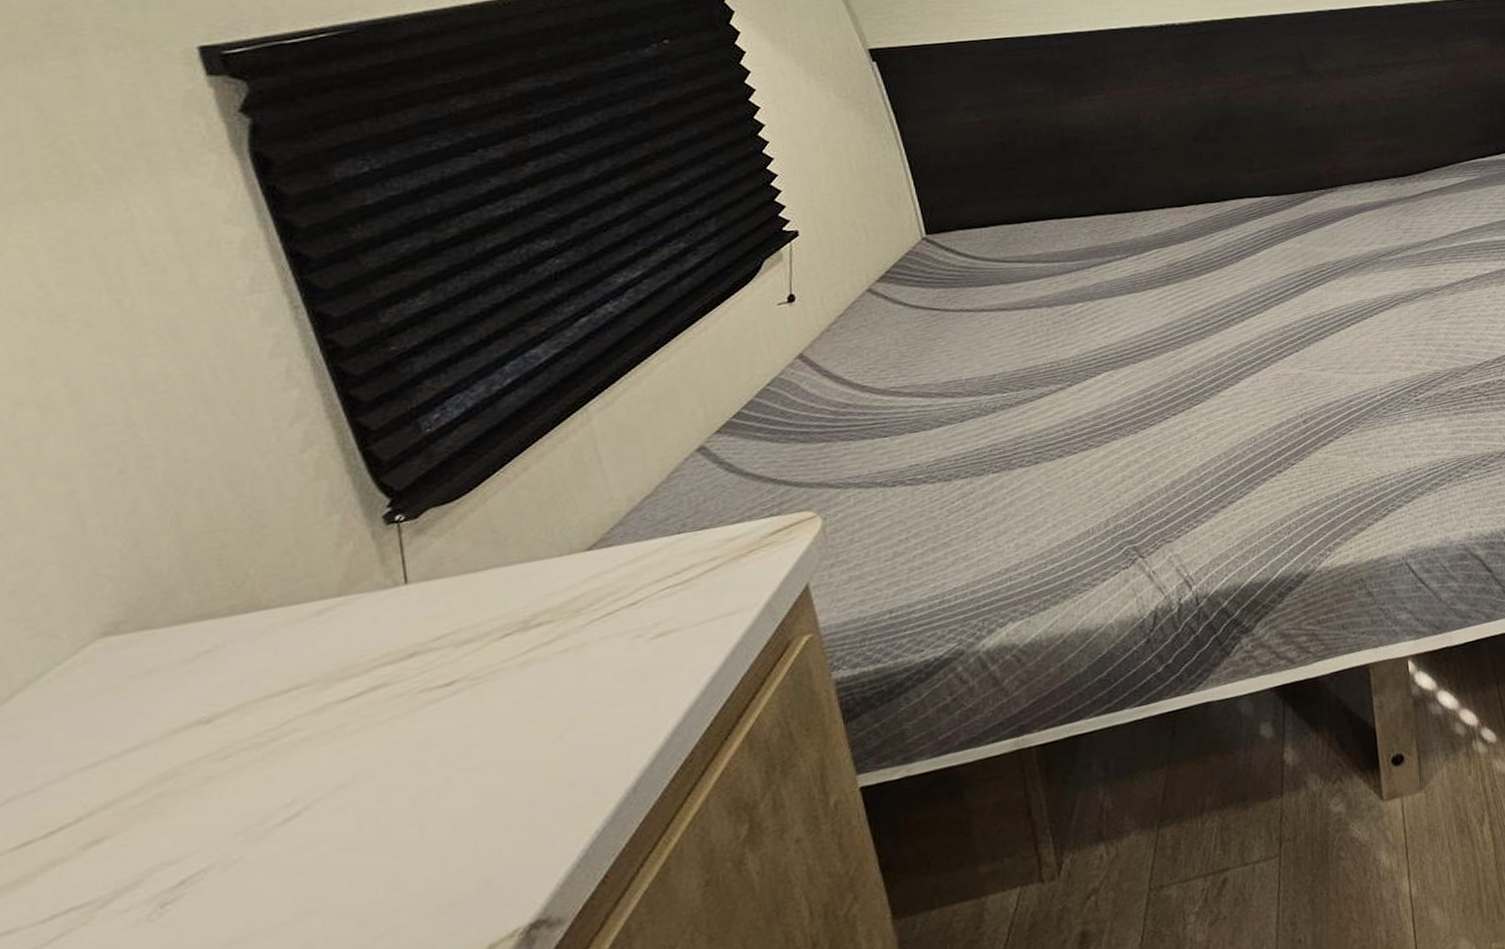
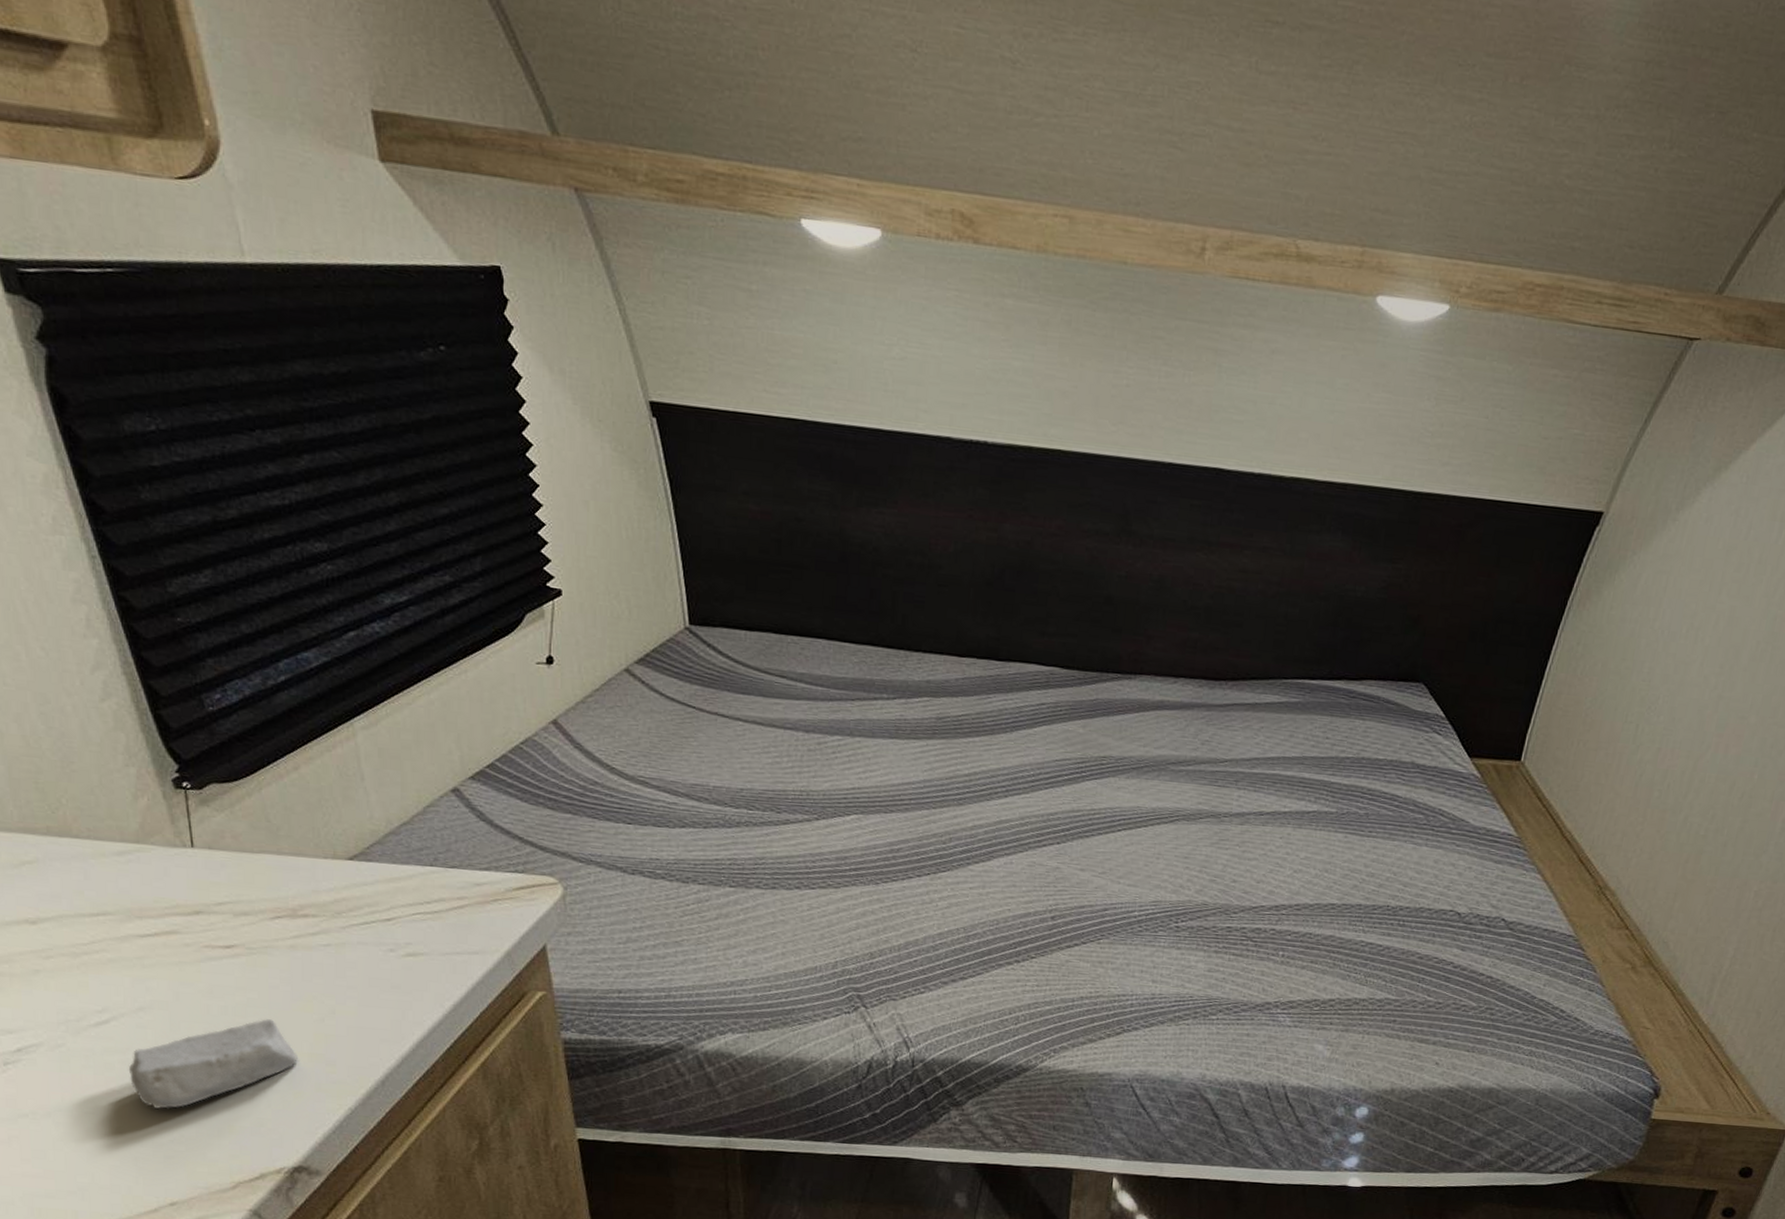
soap bar: none [324,753,533,904] -> present [129,1019,298,1109]

